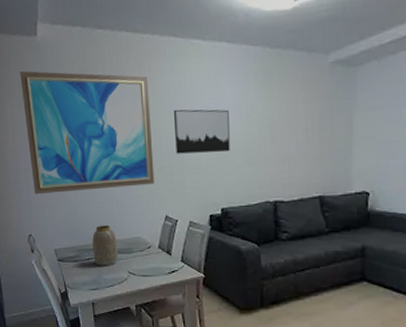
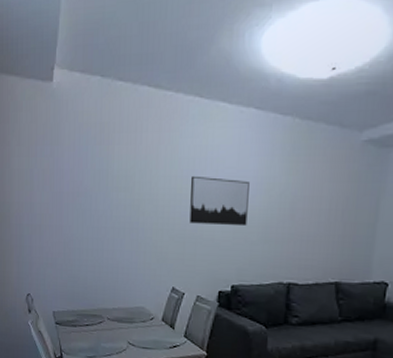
wall art: present [20,71,155,194] -> none [31,119,167,254]
vase: present [92,225,118,266] -> none [93,290,119,334]

